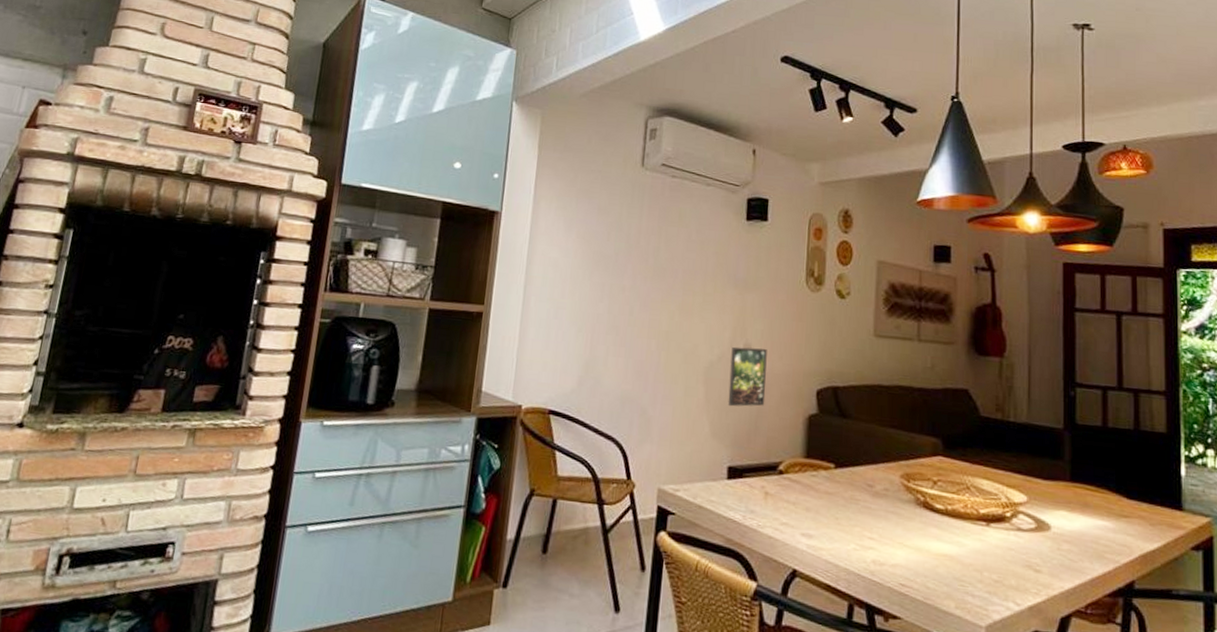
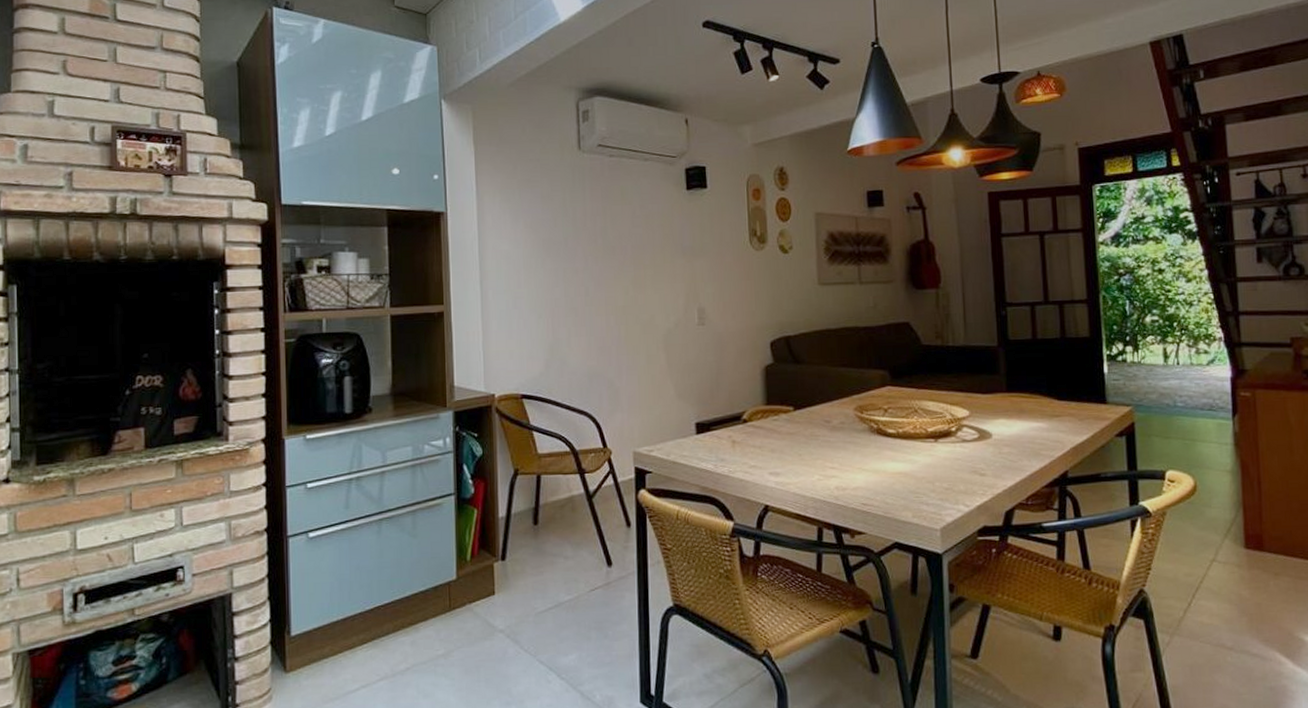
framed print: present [727,346,767,407] -> none [687,309,724,368]

